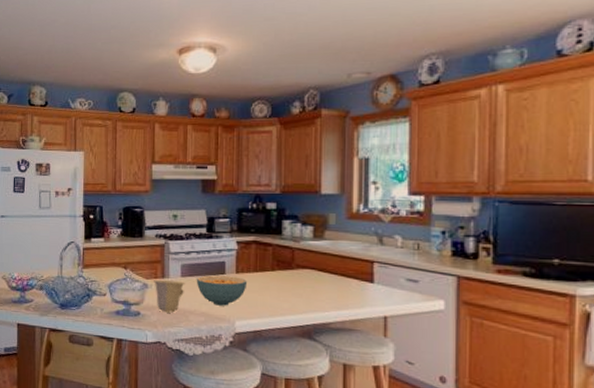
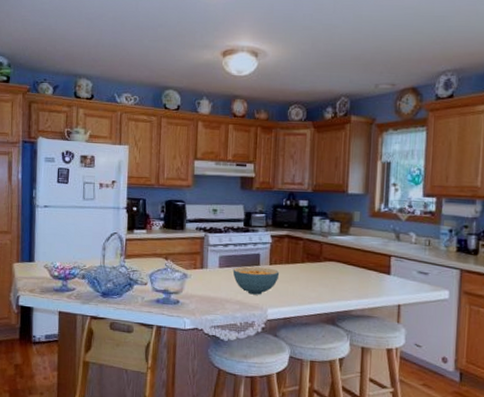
cup: present [152,279,185,313] -> none [192,269,223,301]

